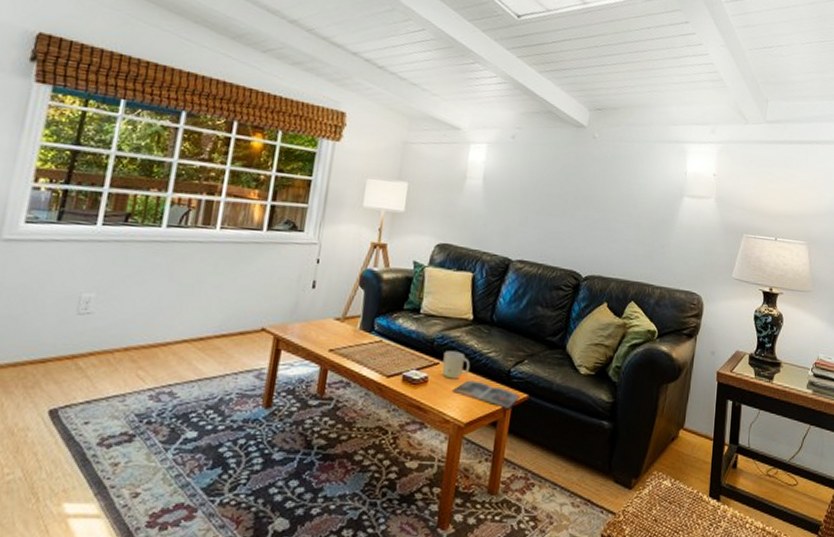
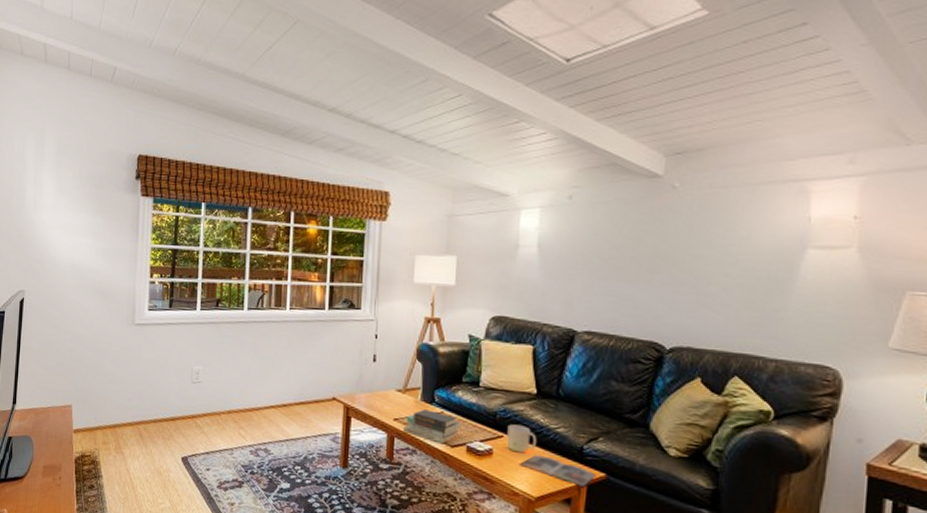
books: none [337,338,400,375] -> present [402,409,462,444]

